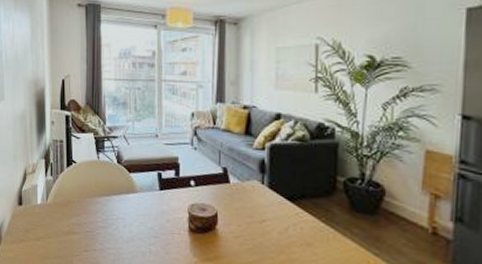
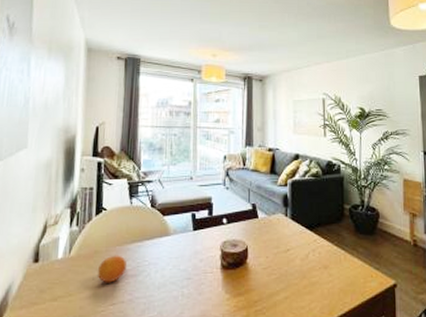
fruit: none [71,206,98,232] -> present [97,255,128,283]

